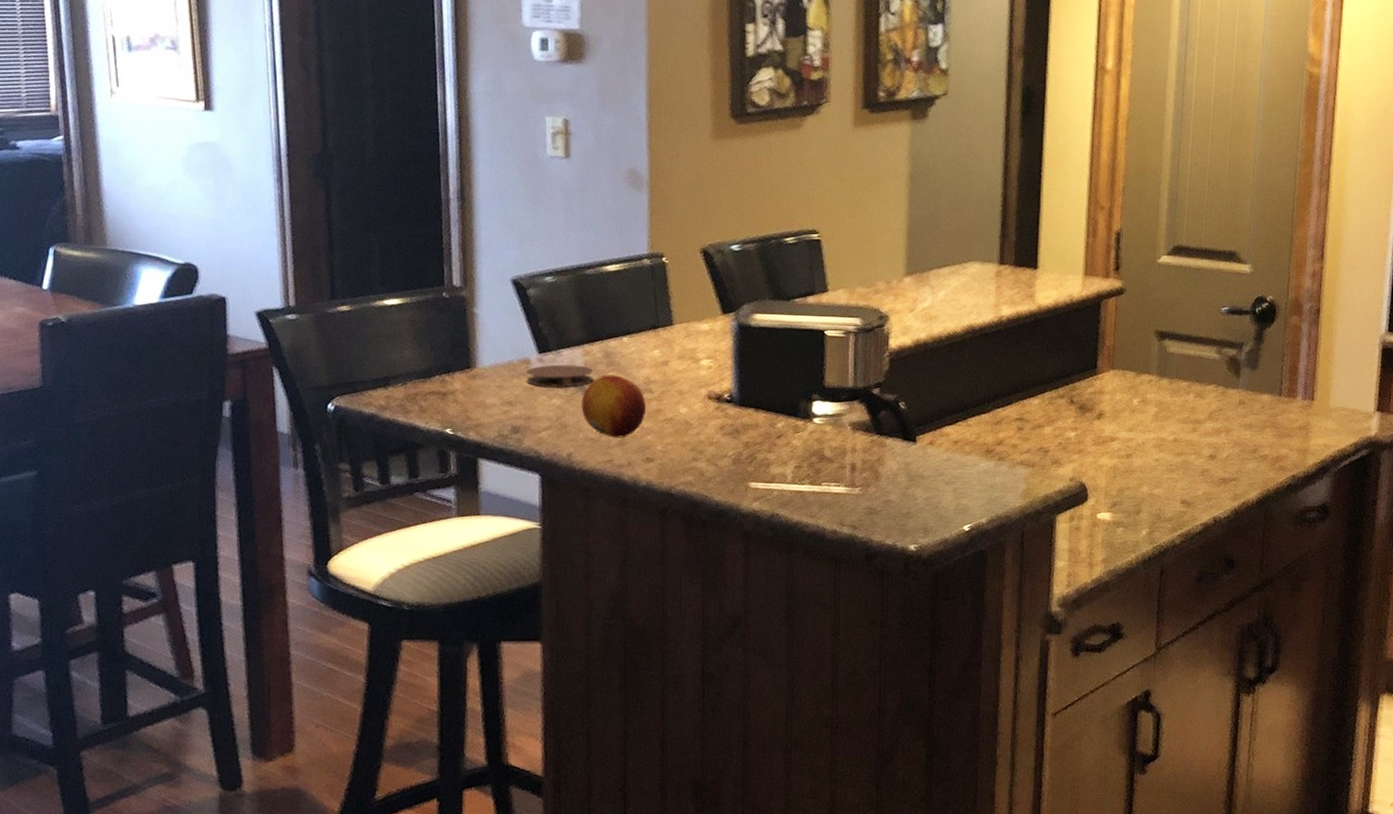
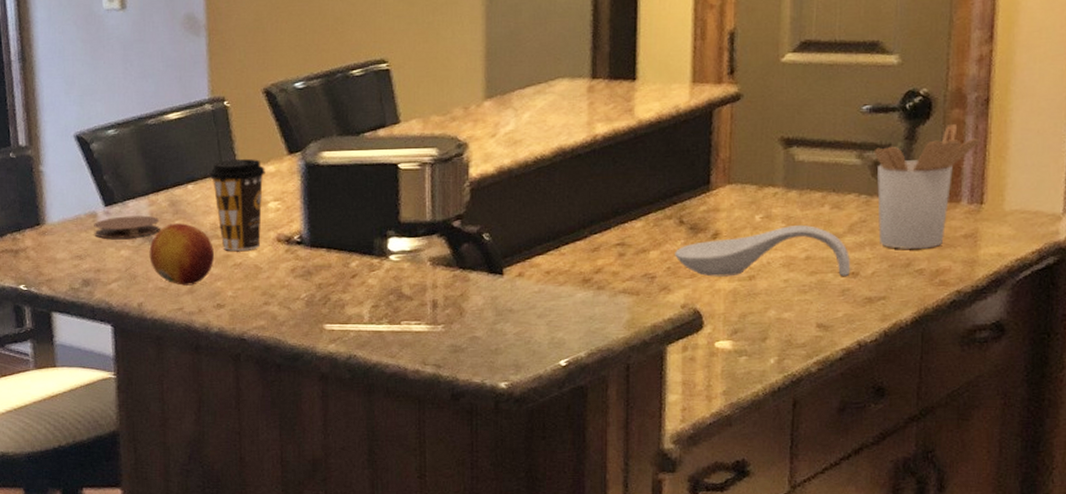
coffee cup: none [644,315,700,406] -> present [209,159,265,251]
spoon rest: none [1066,409,1210,459] -> present [675,224,851,277]
utensil holder: none [1229,328,1313,437] -> present [873,123,981,249]

